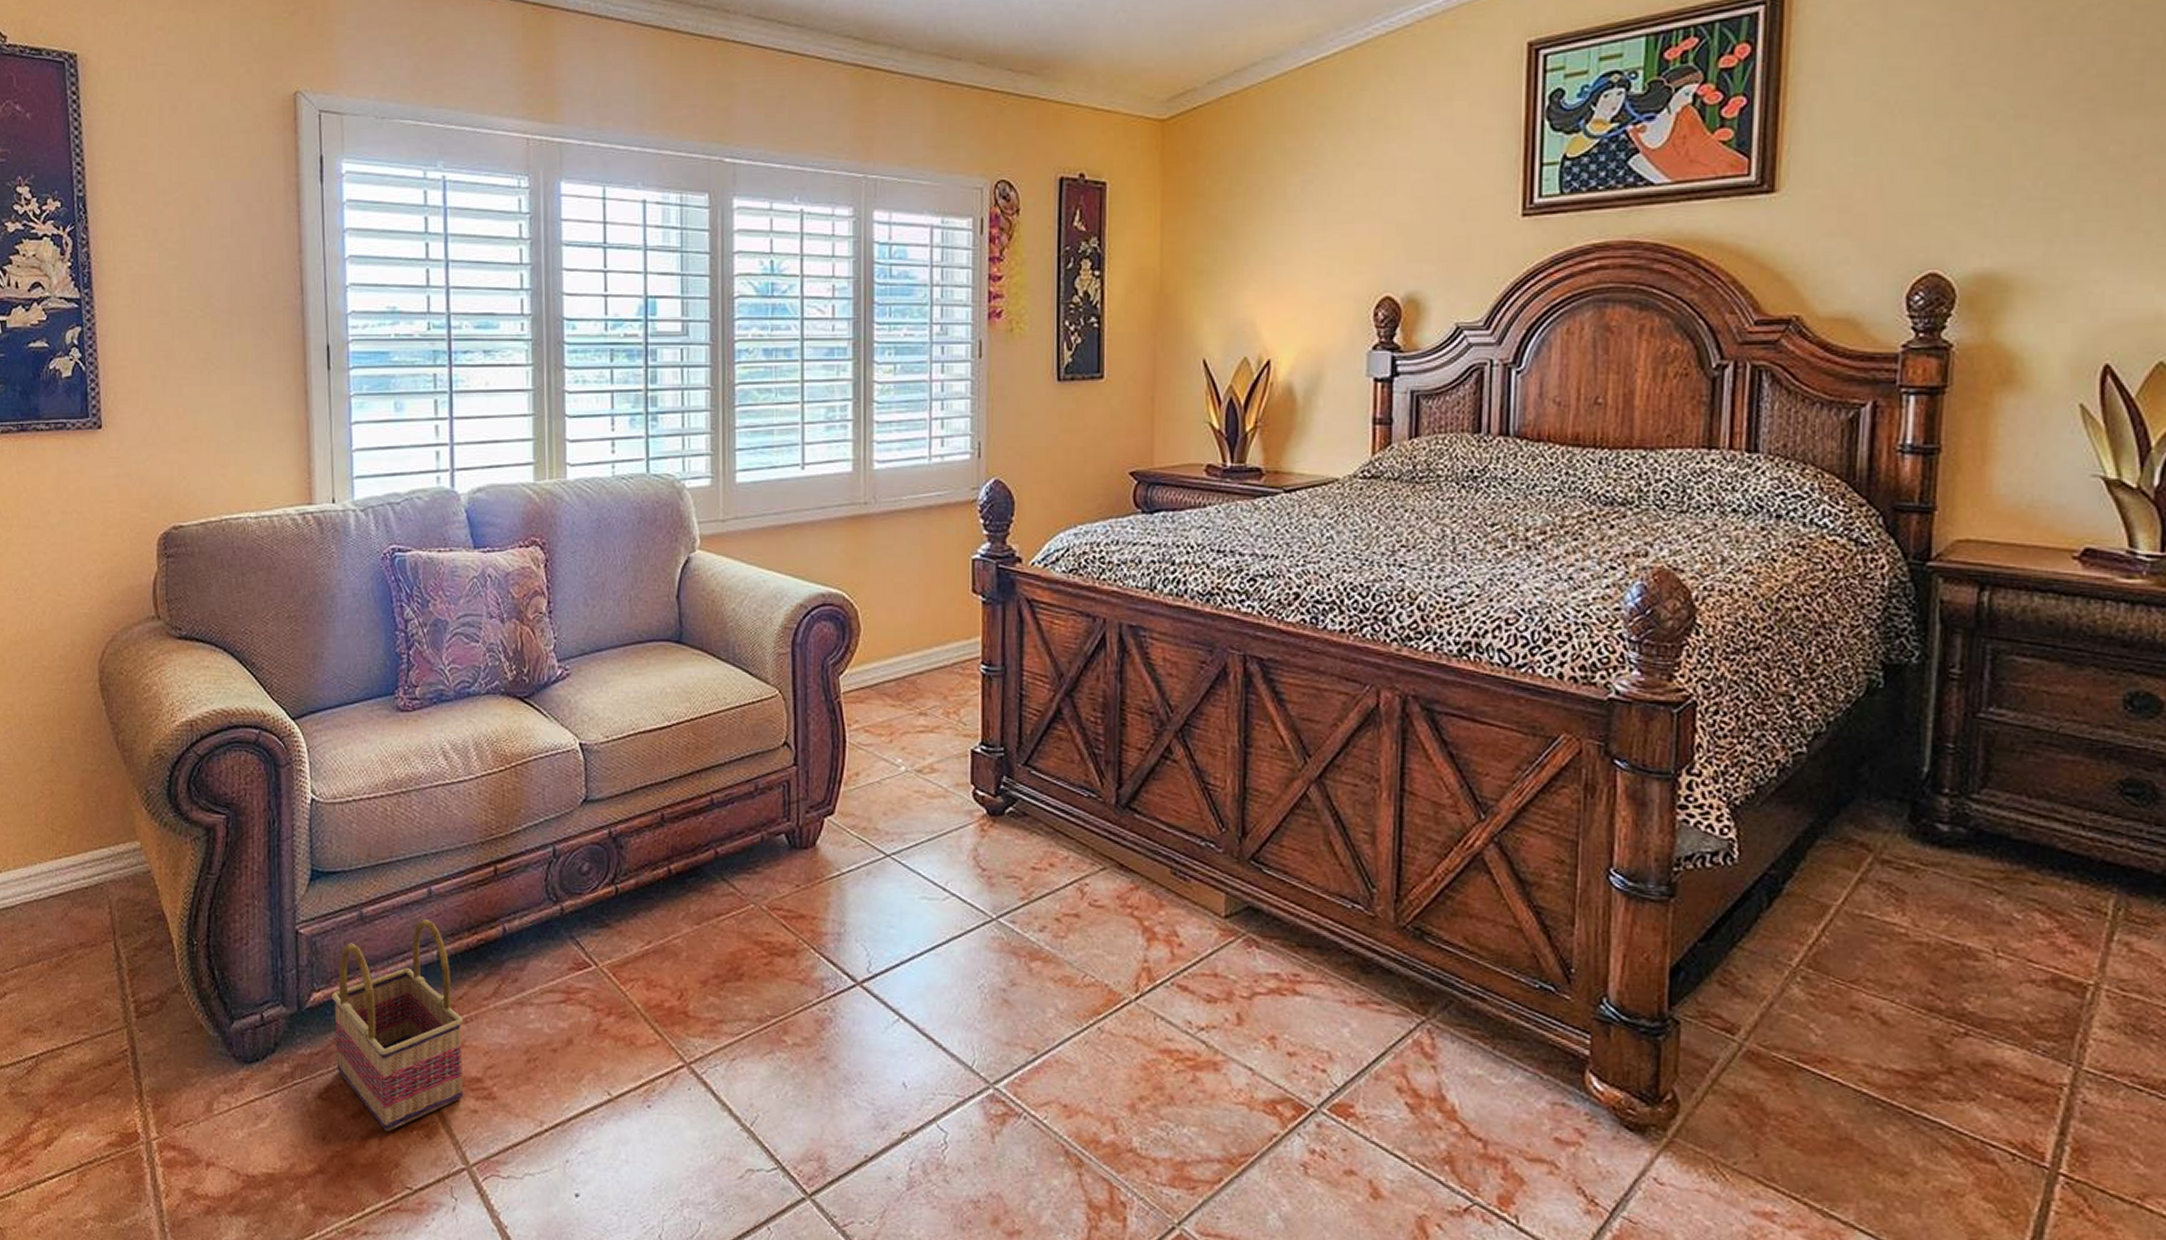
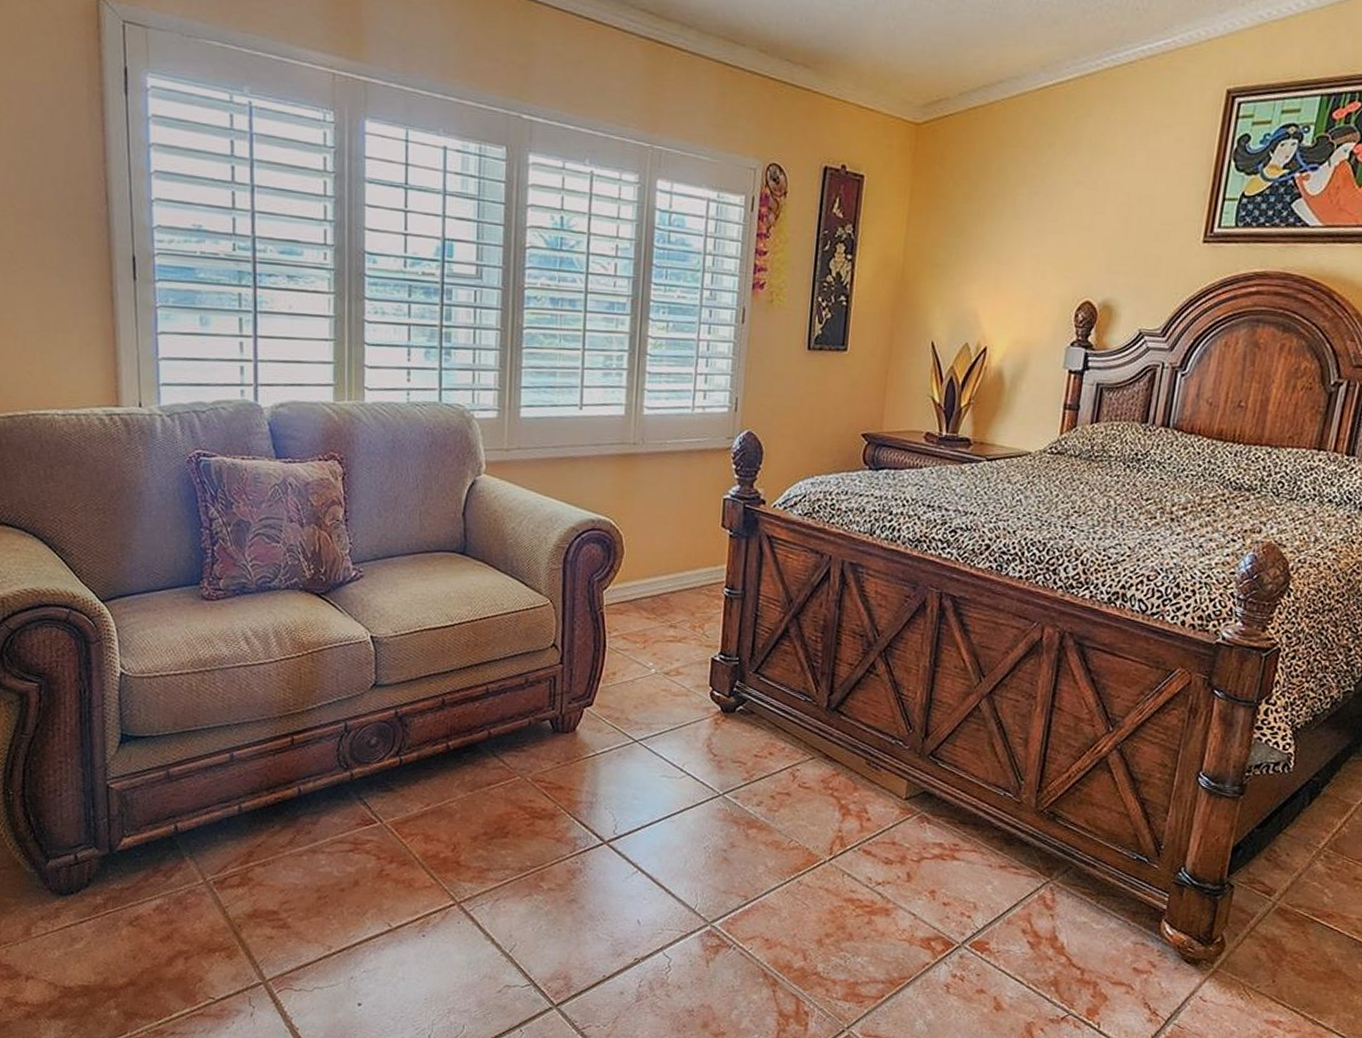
basket: present [331,918,464,1132] -> none [141,778,262,953]

